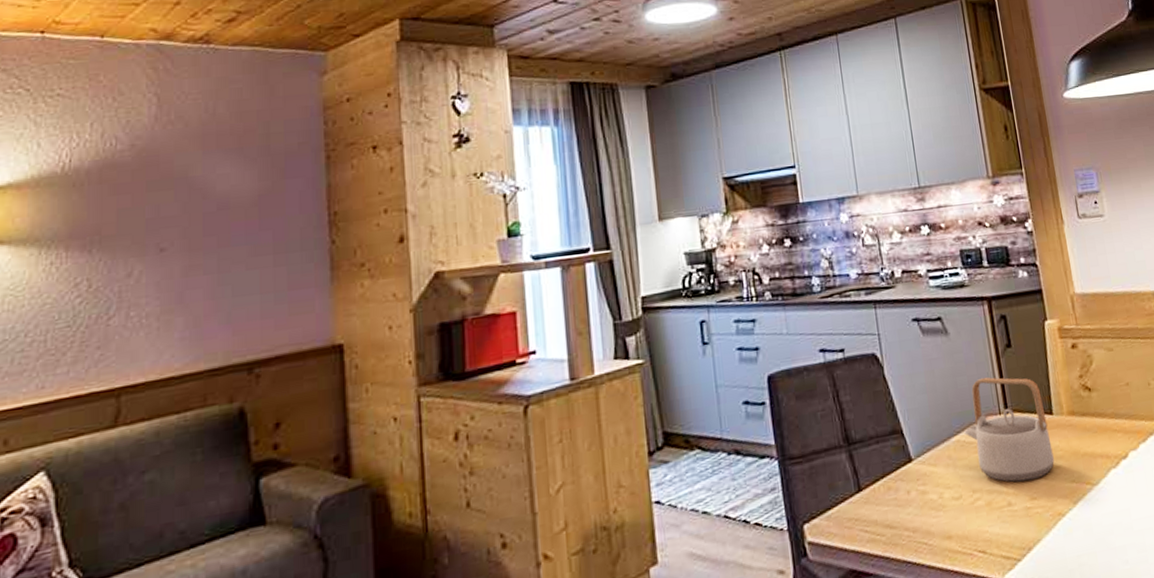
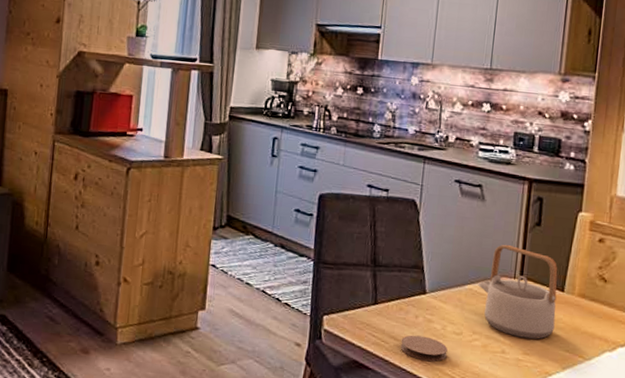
coaster: none [898,512,952,544] -> present [400,335,448,362]

